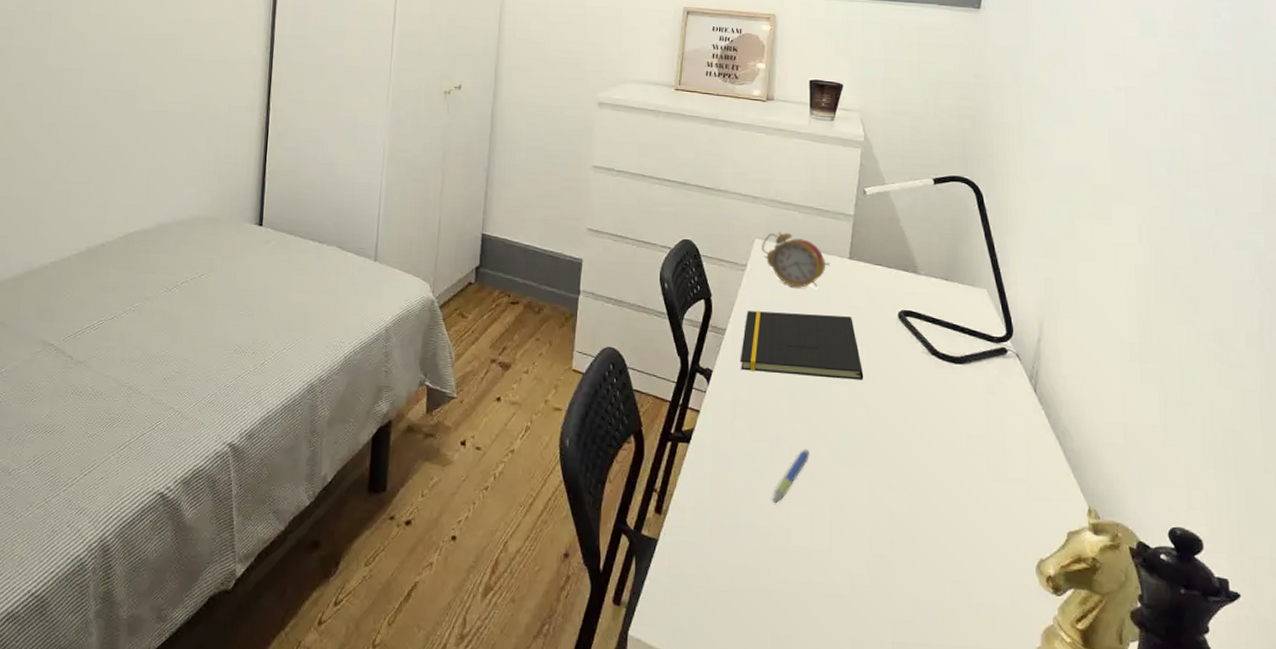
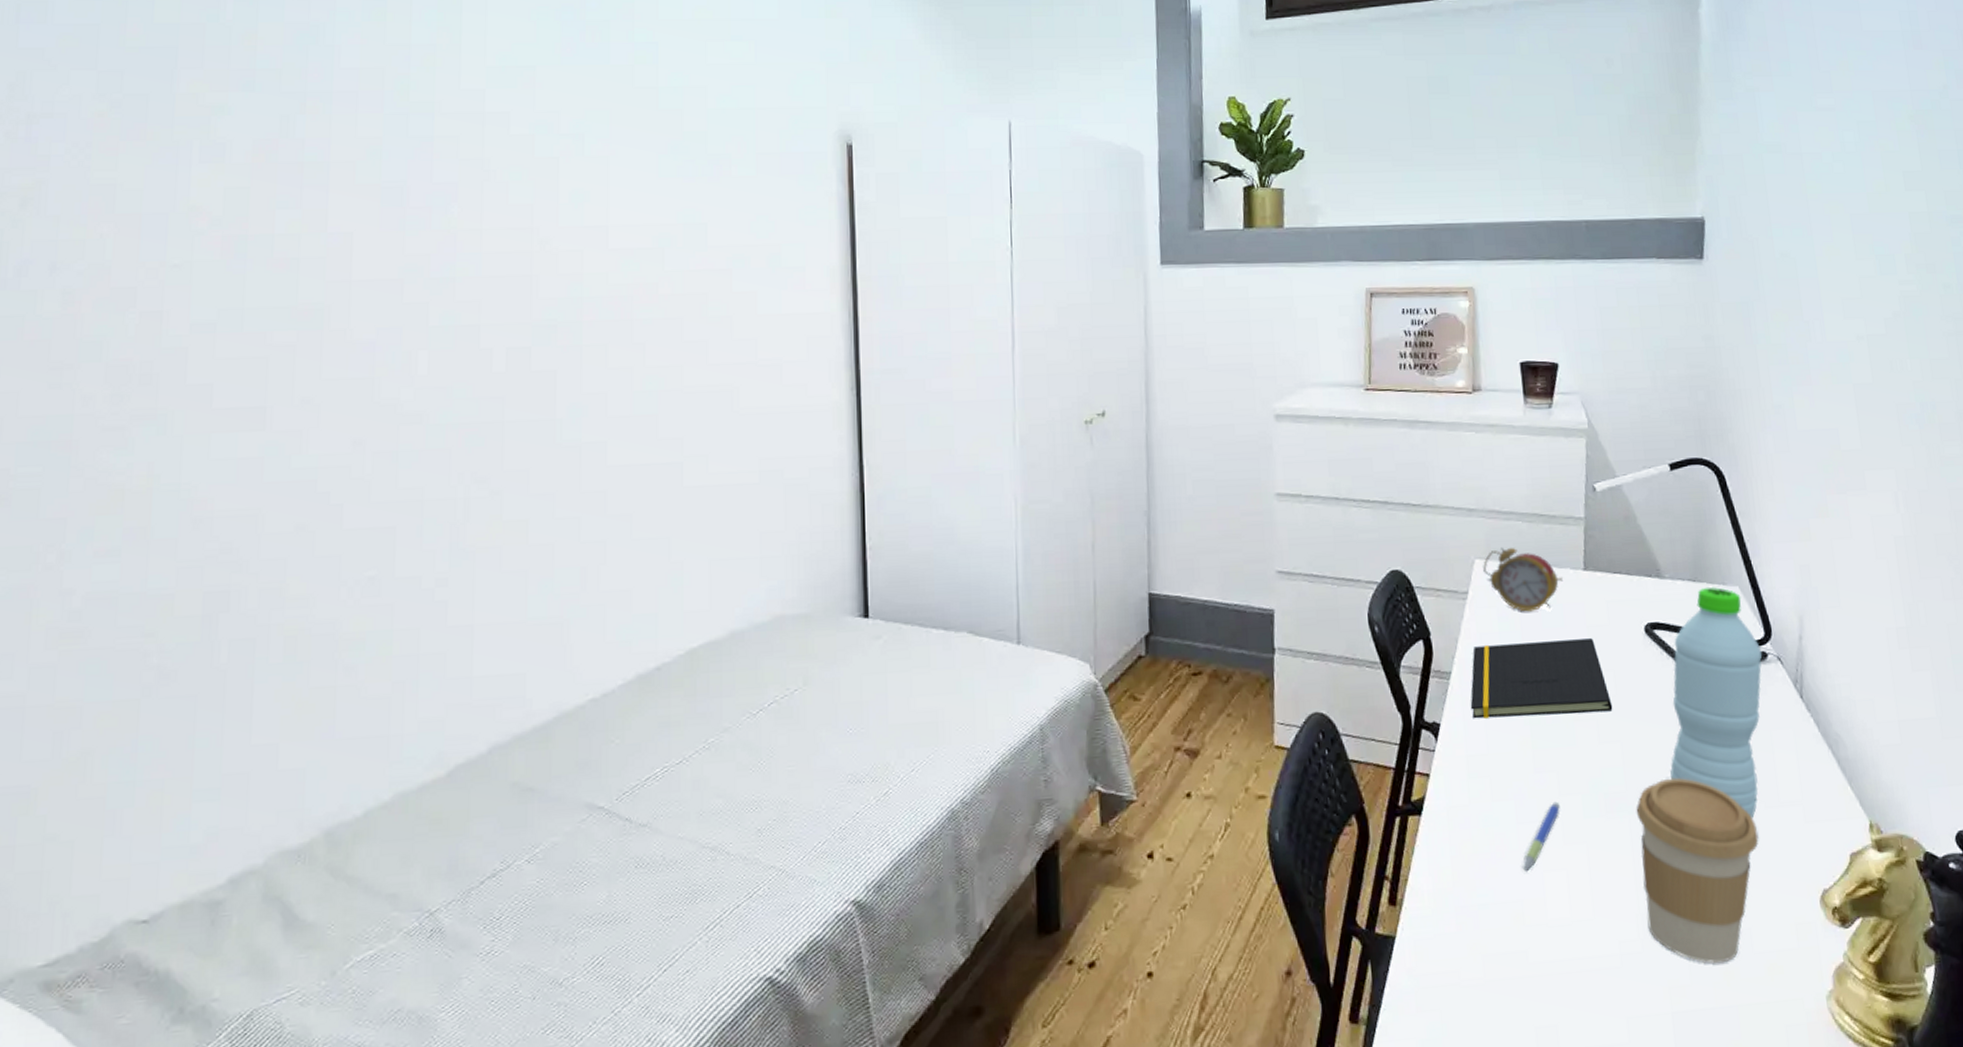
coffee cup: none [876,443,985,608] -> present [1636,778,1759,964]
water bottle: none [909,286,1003,488] -> present [1670,586,1763,818]

